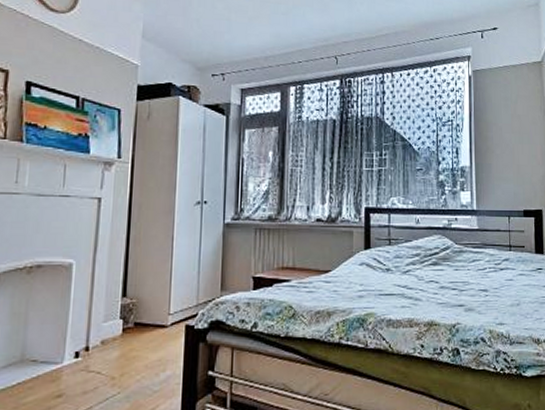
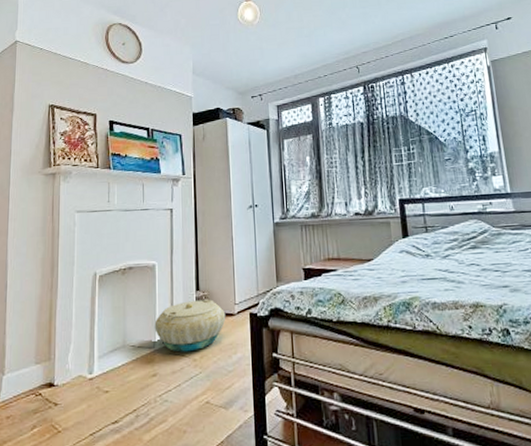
basket: none [64,308,157,369] -> present [154,299,226,352]

